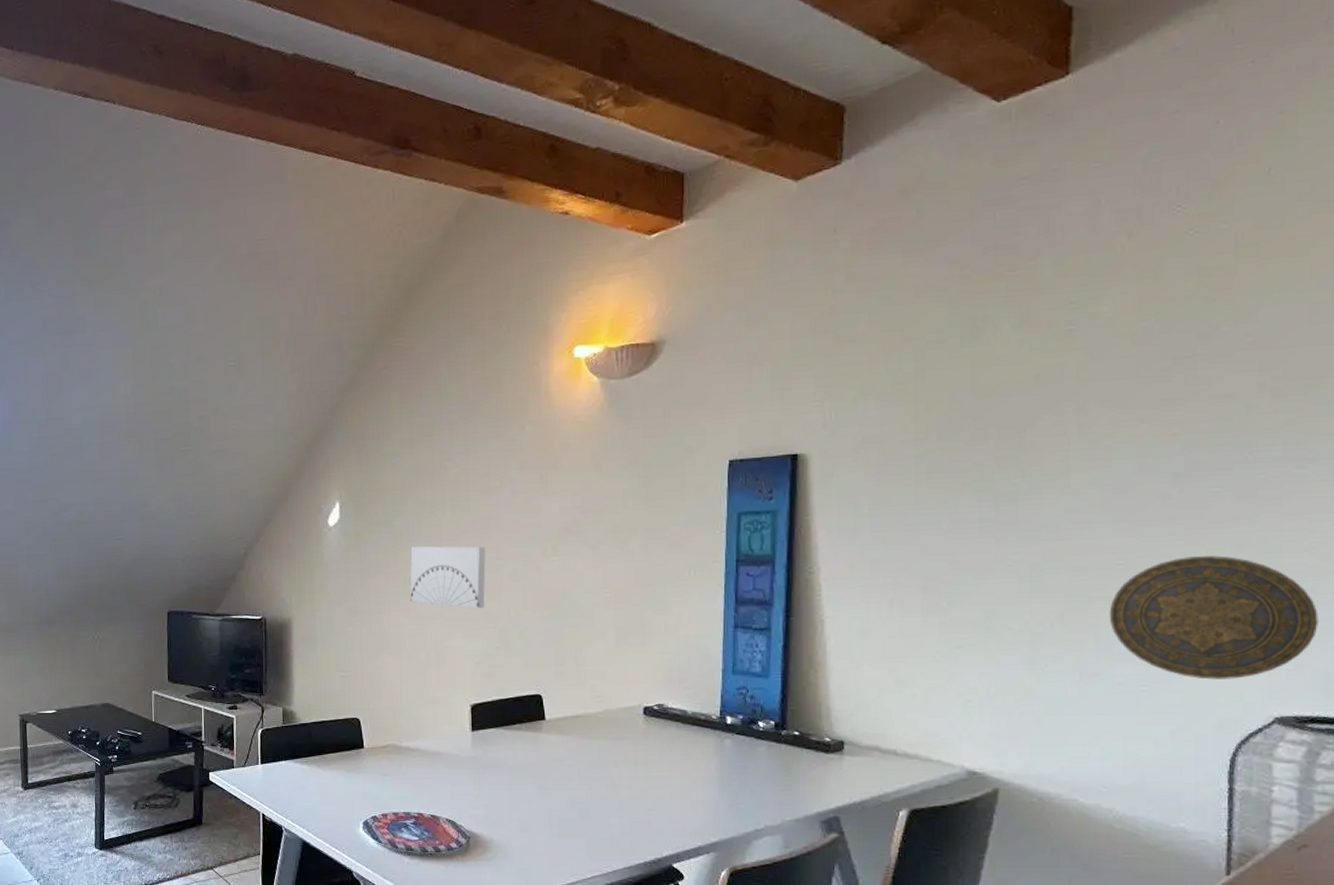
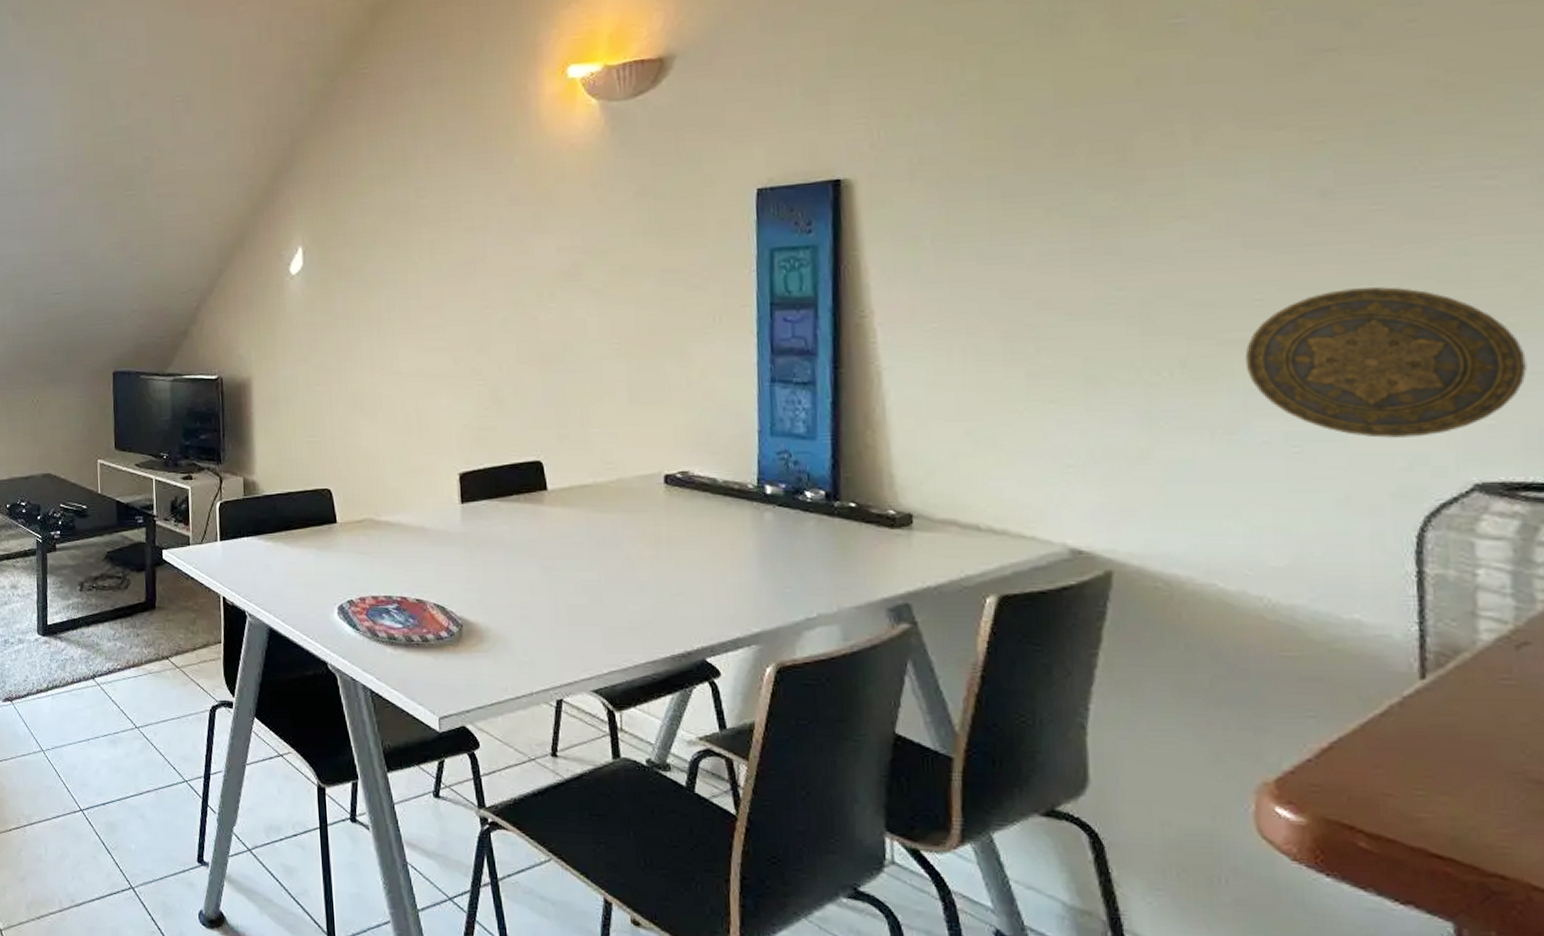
wall art: present [410,546,486,609] -> none [385,293,472,364]

